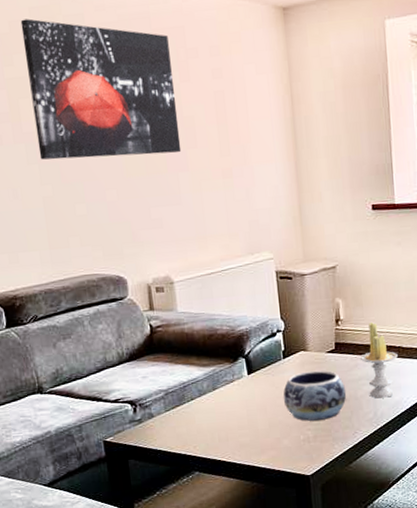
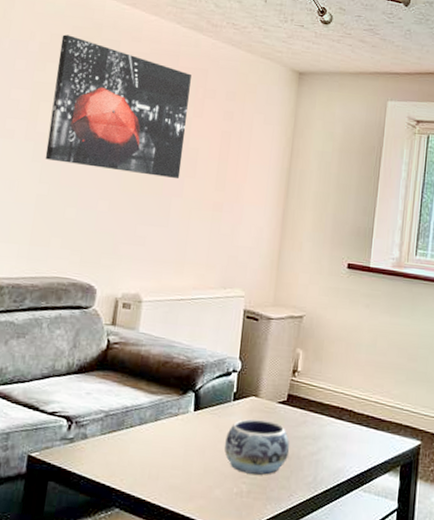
candle: present [359,322,398,399] -> none [309,380,348,463]

